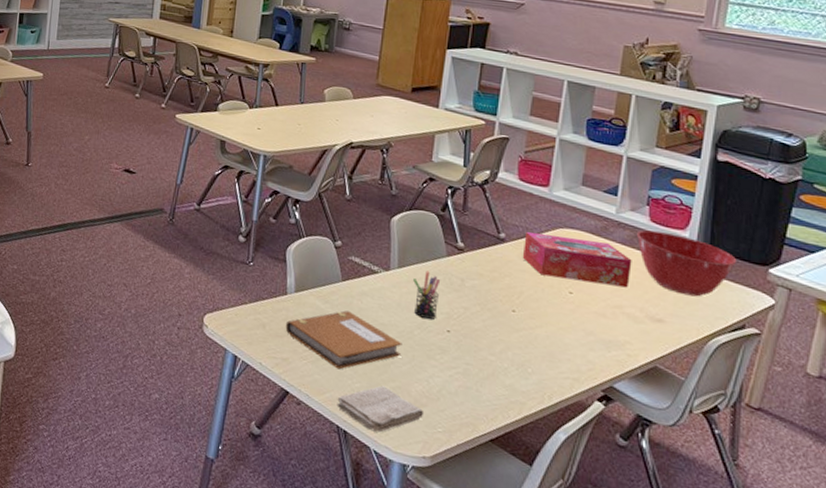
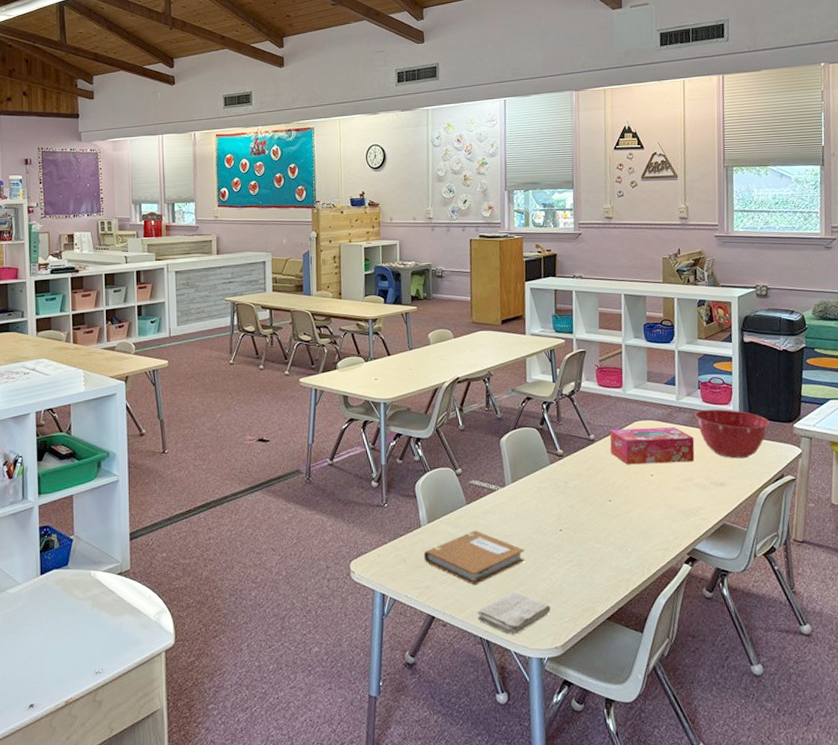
pen holder: present [413,270,441,320] -> none [526,480,549,524]

